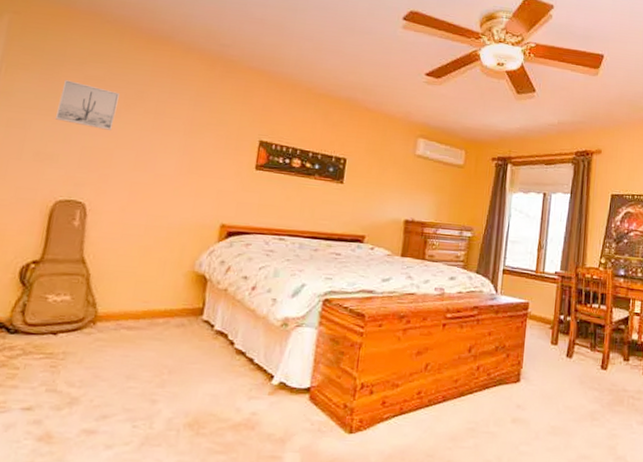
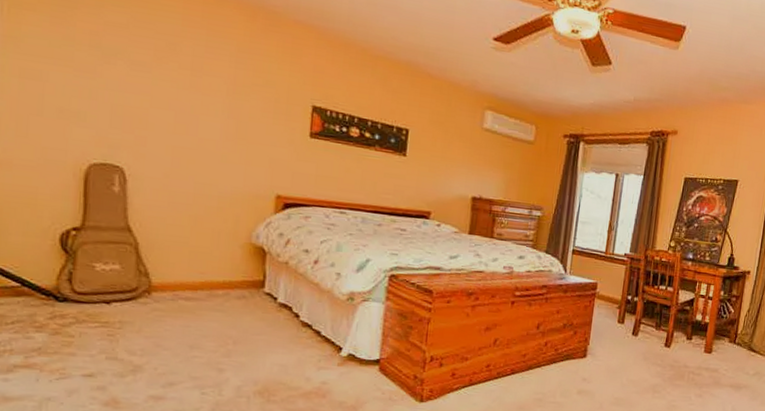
wall art: present [55,80,119,130] -> none [77,25,148,87]

